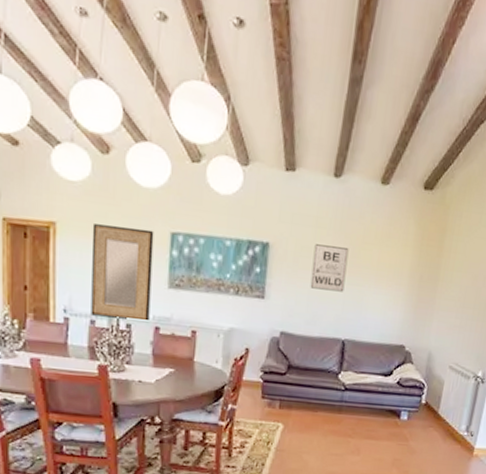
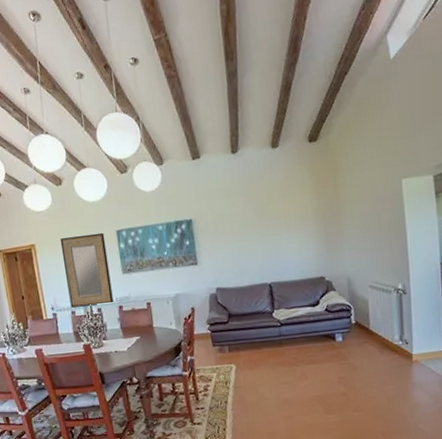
wall art: present [310,244,349,292] -> none [228,207,261,247]

